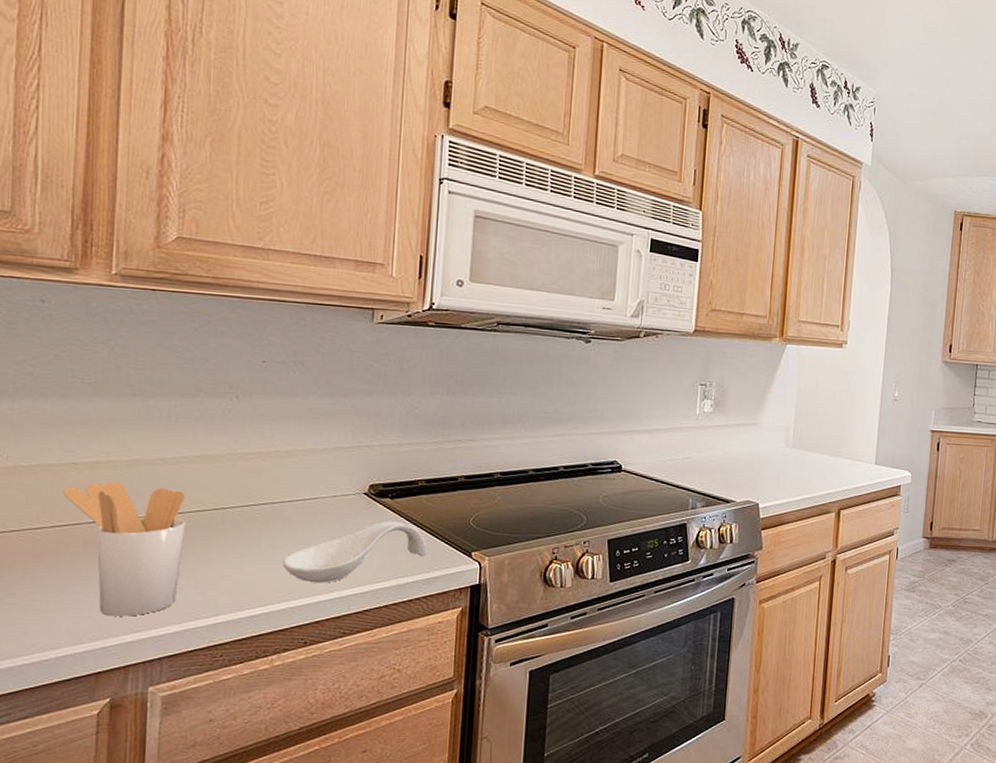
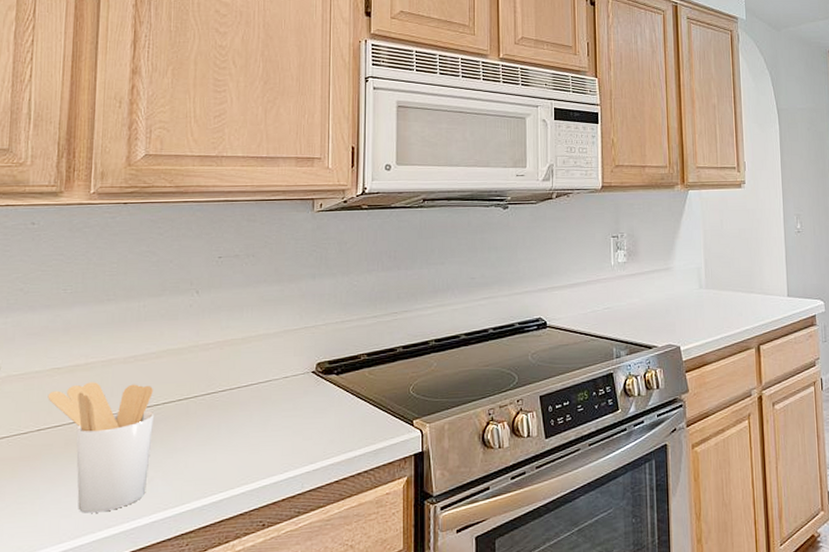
spoon rest: present [283,521,428,583] -> none [241,396,372,464]

